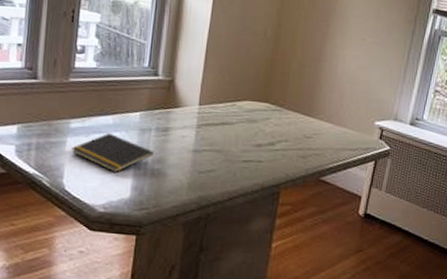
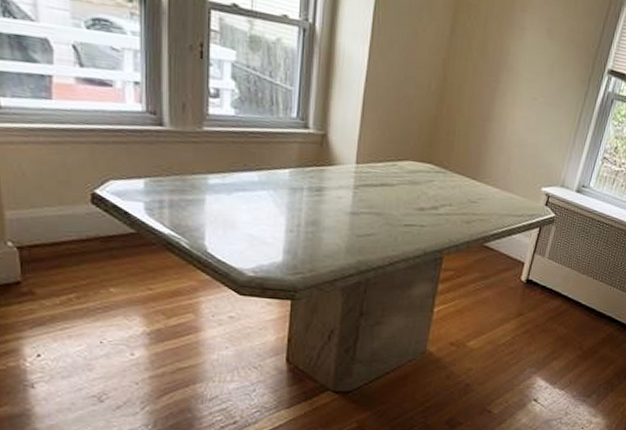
notepad: present [71,132,154,173] -> none [212,191,307,235]

